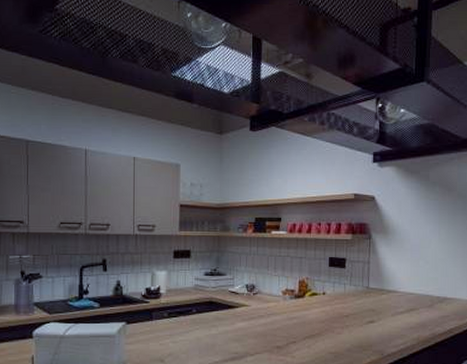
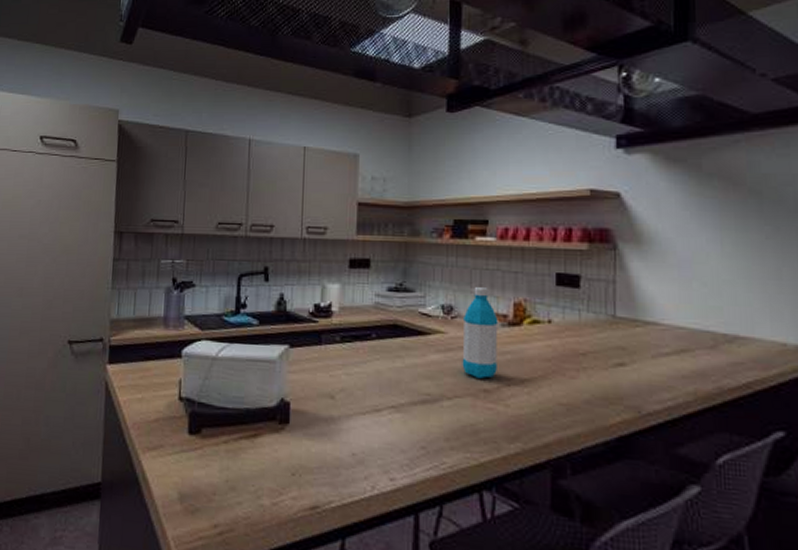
water bottle: none [261,270,288,338] -> present [462,287,498,379]

